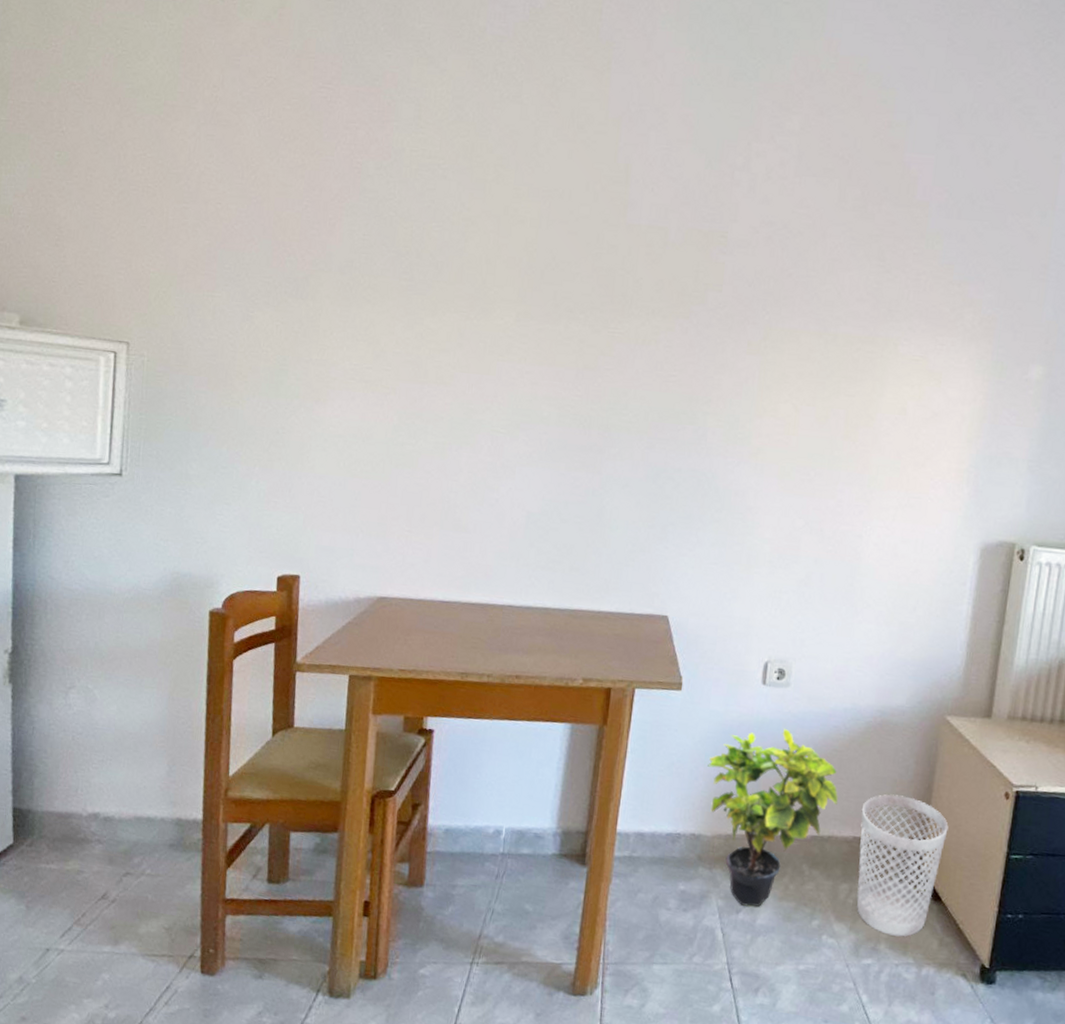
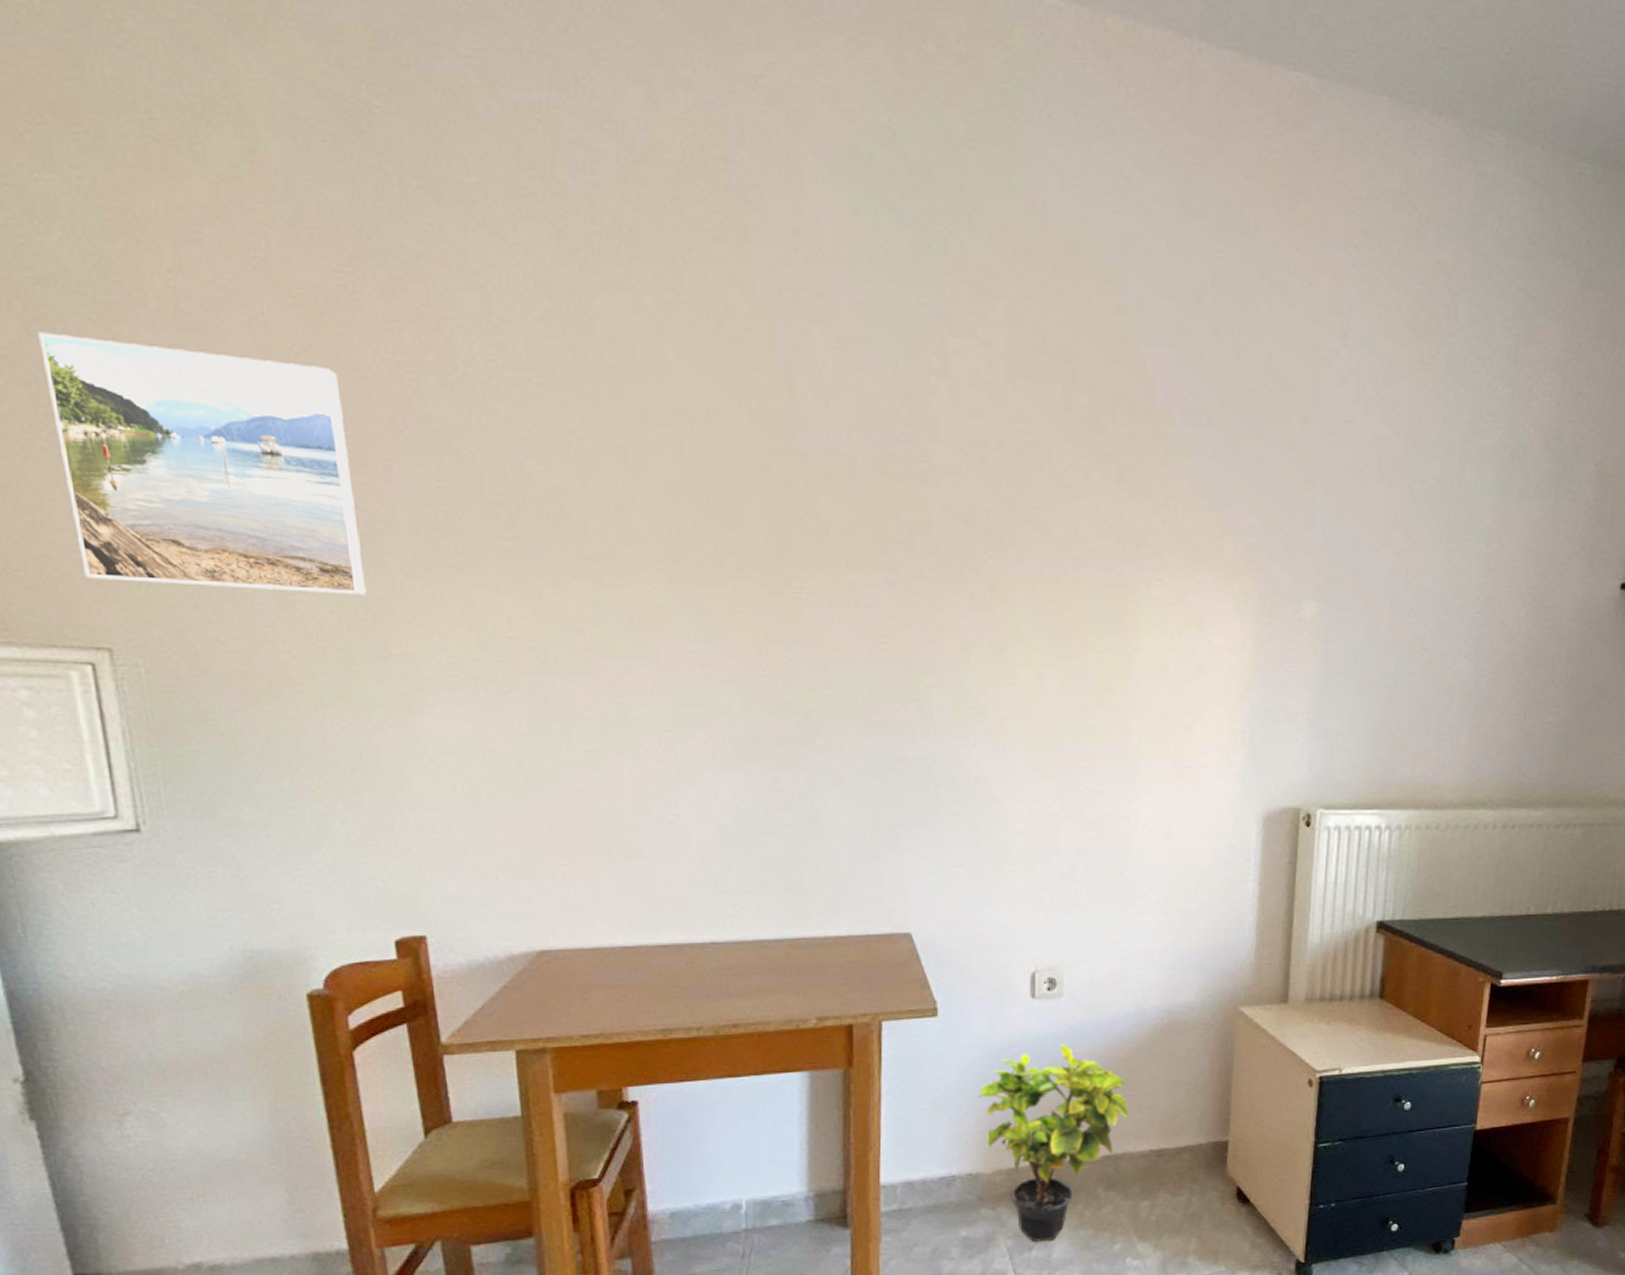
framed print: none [122,125,310,316] -> present [38,332,367,596]
wastebasket: present [857,794,948,937] -> none [1156,1099,1251,1246]

